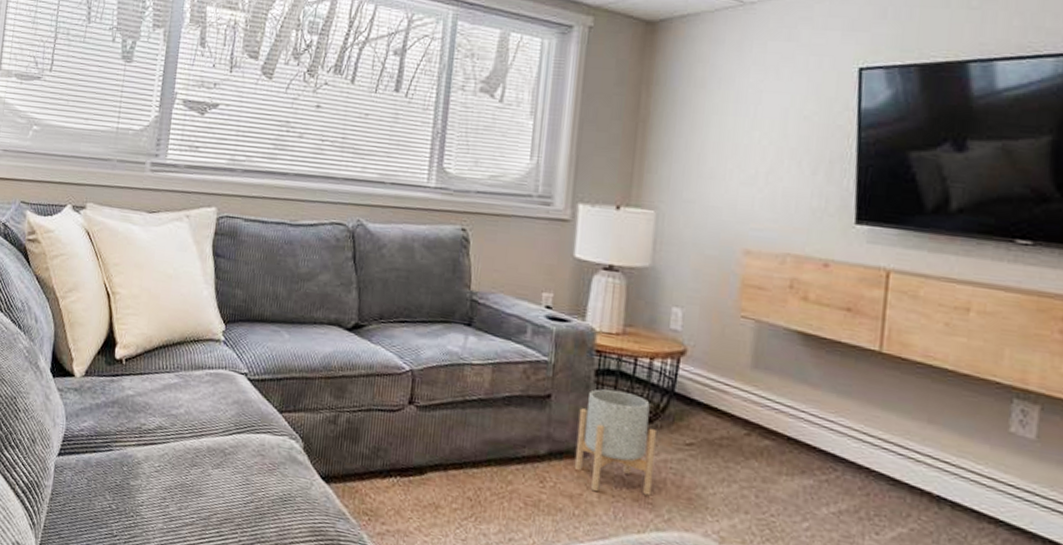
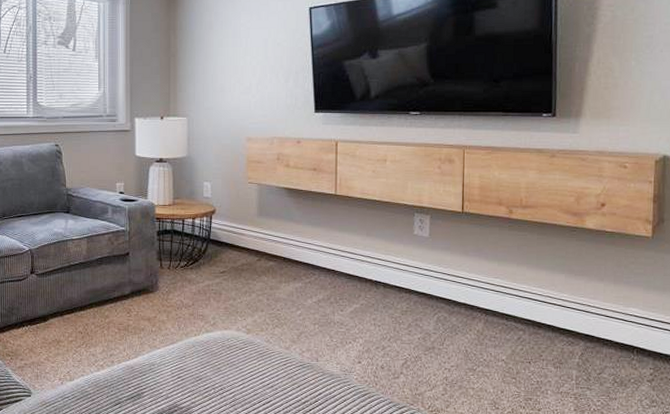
planter: present [574,389,657,496] -> none [149,244,202,314]

